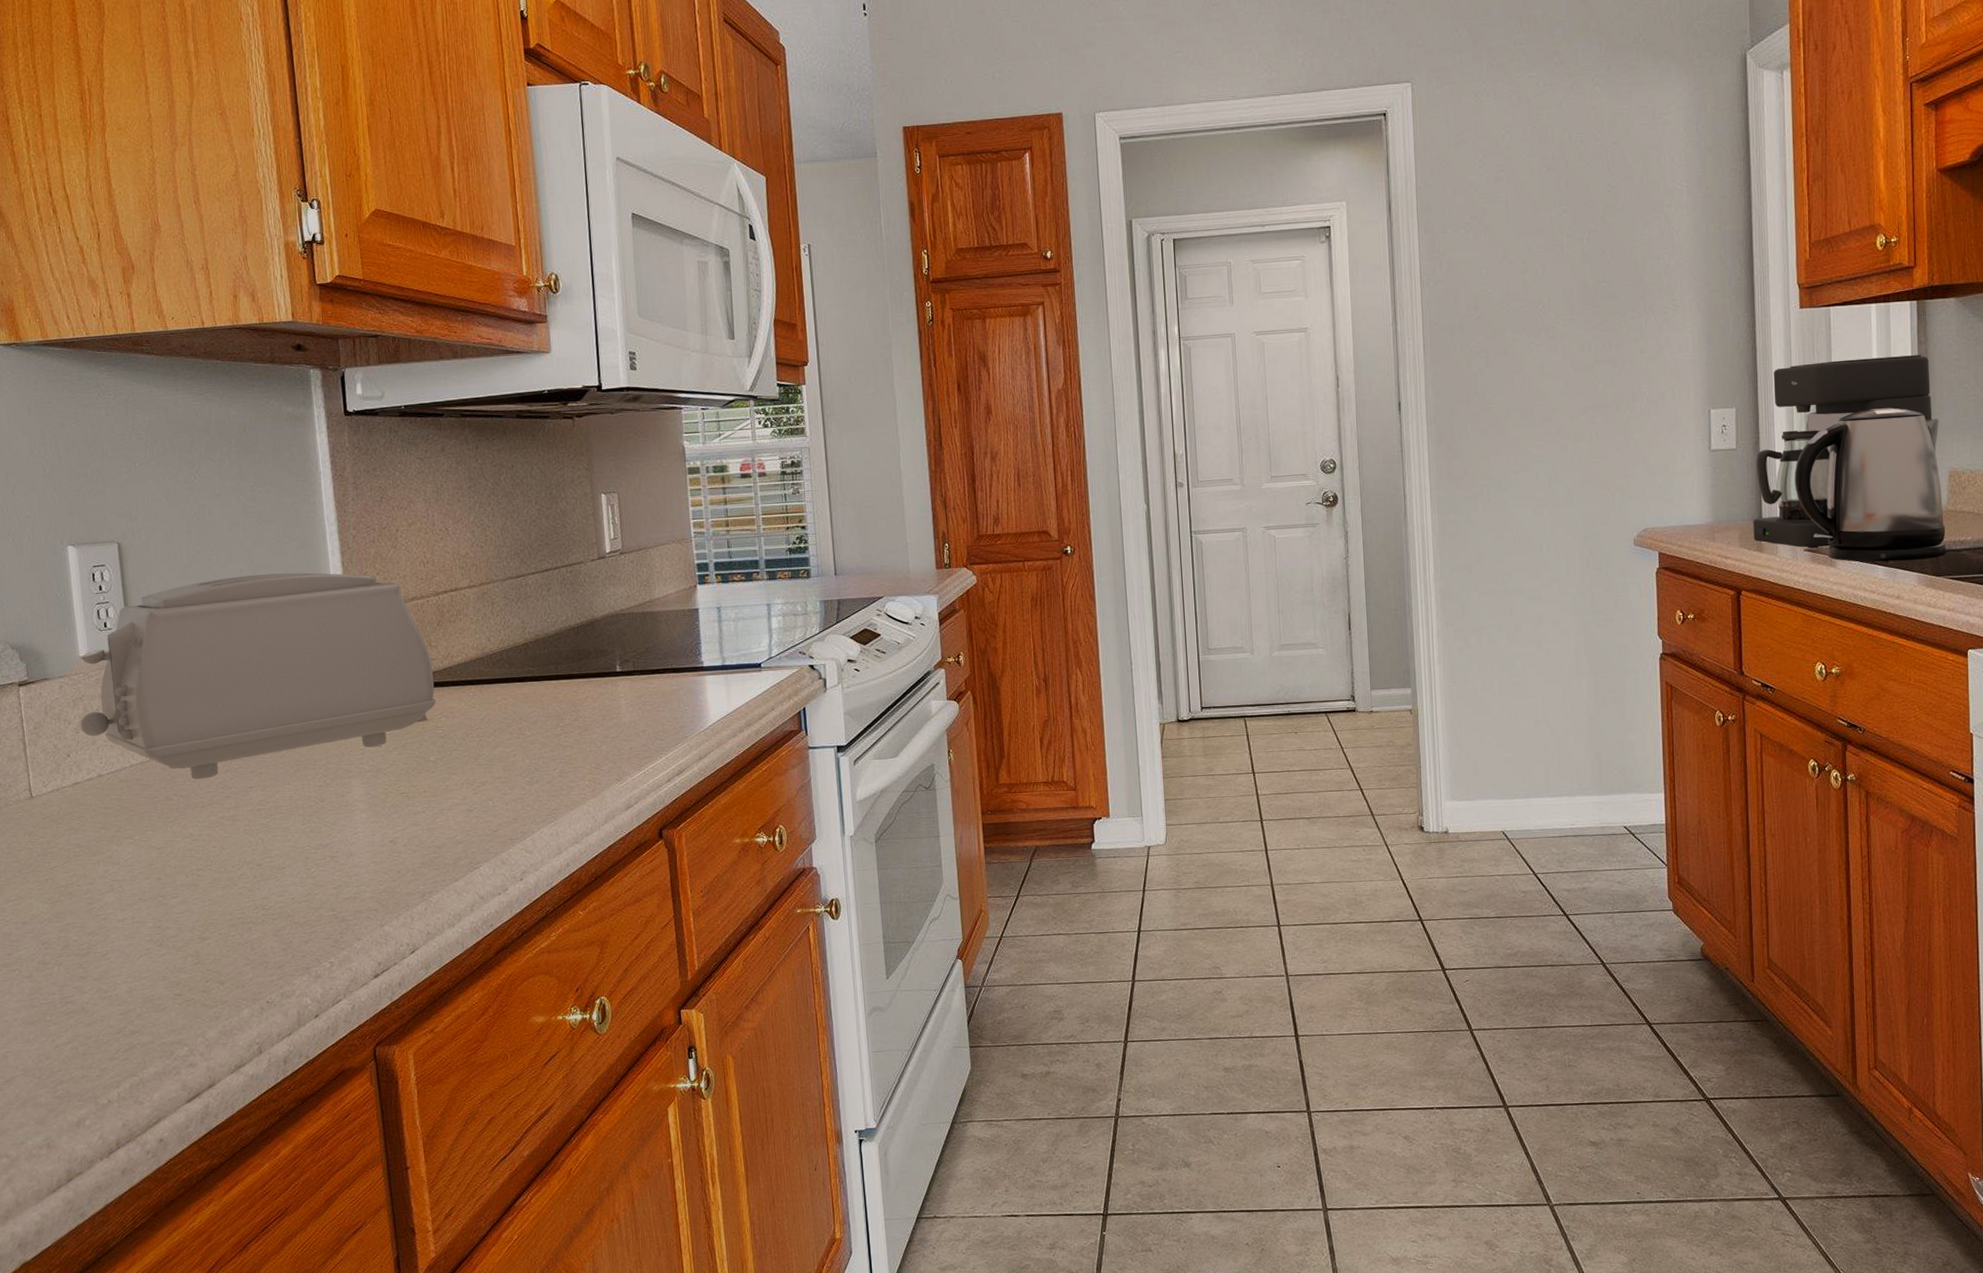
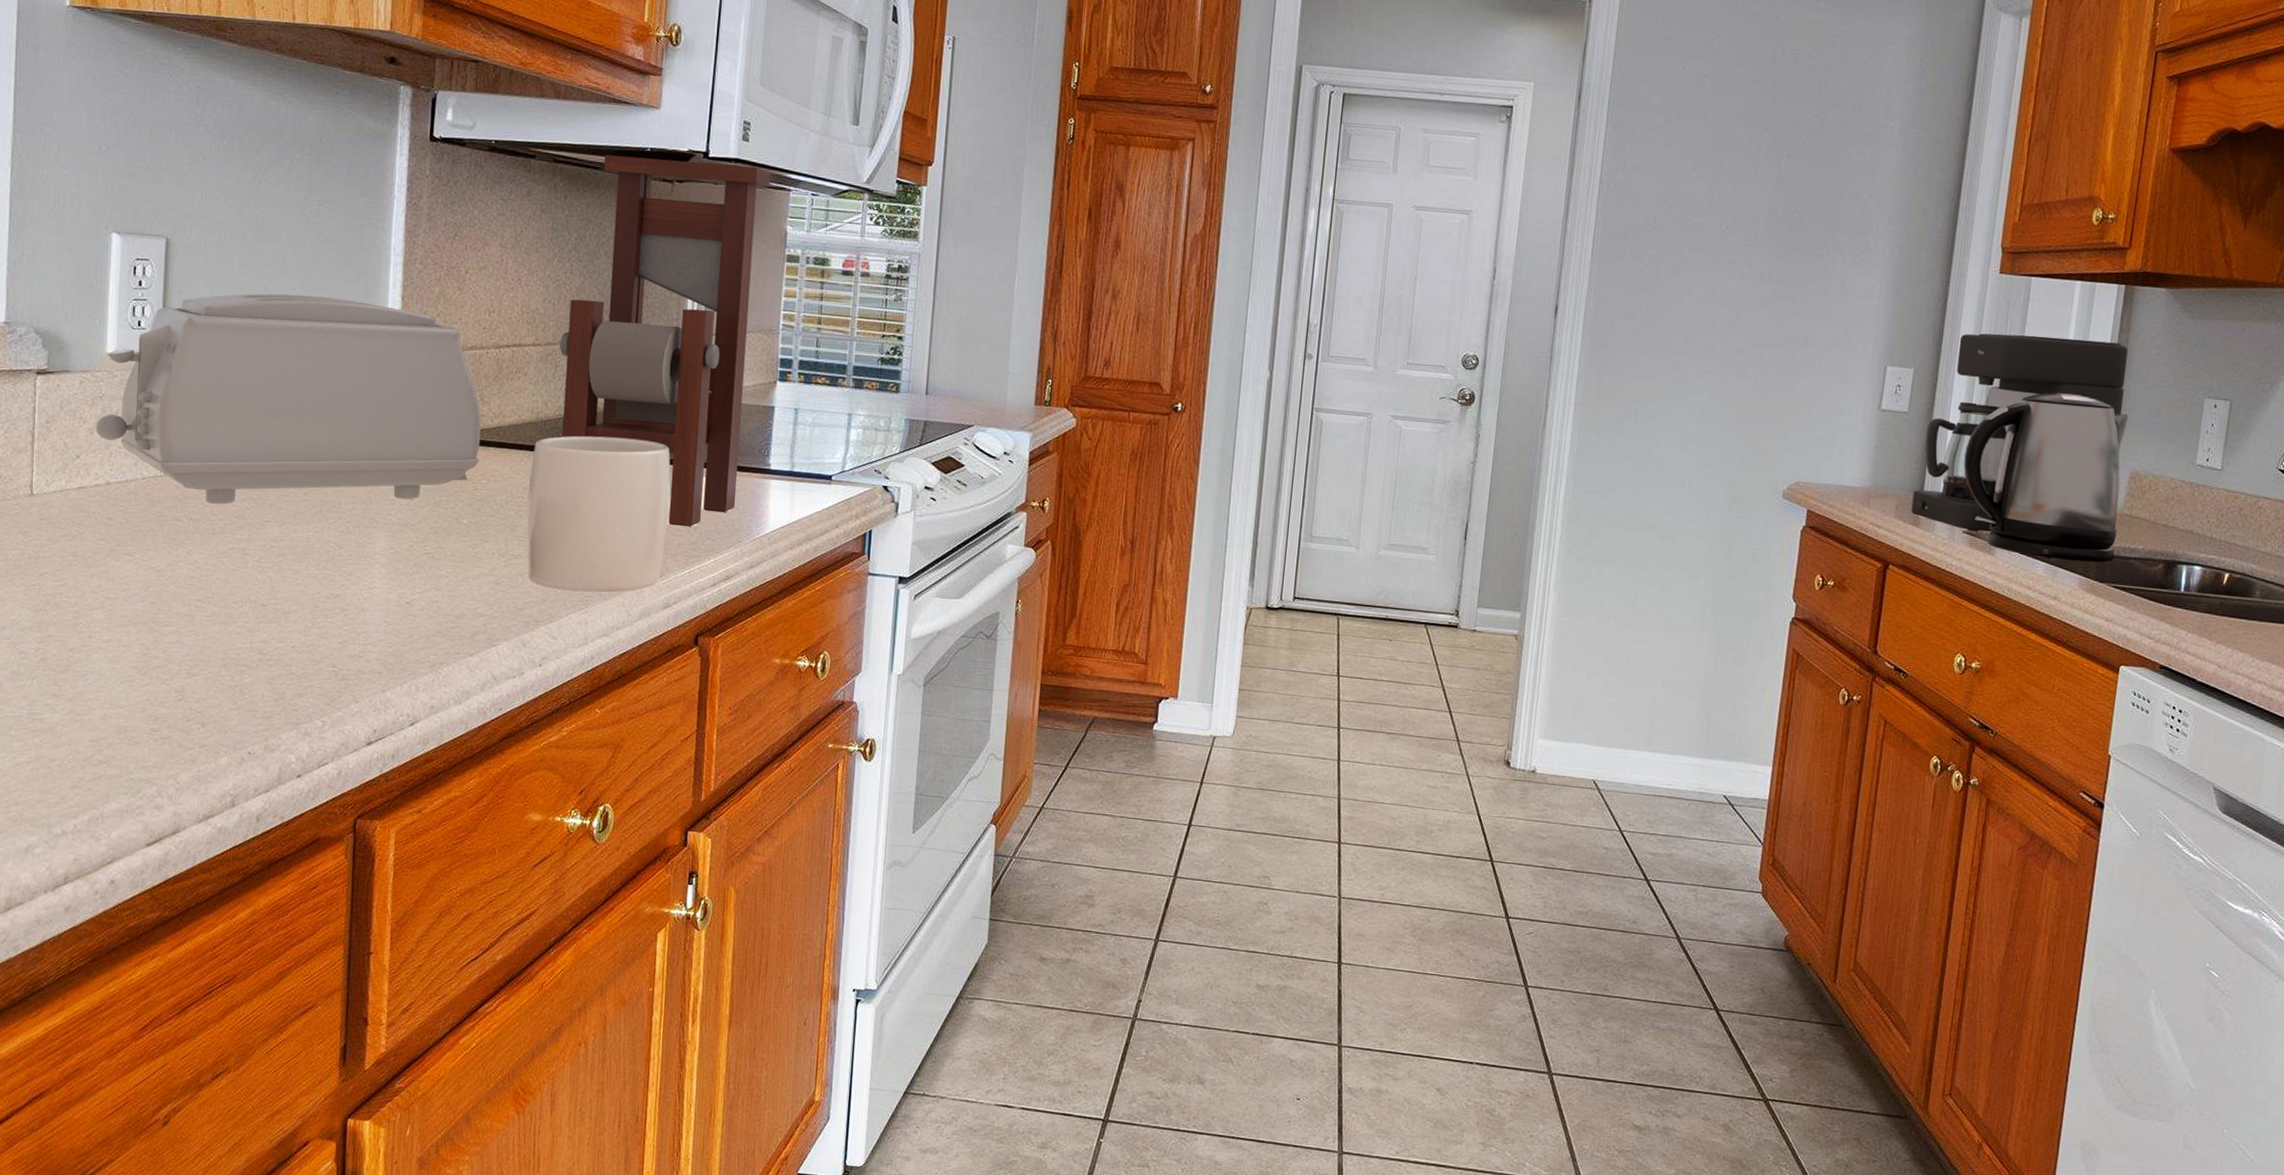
mug: none [484,658,619,808] -> present [526,436,671,593]
paper towel holder: none [492,392,677,733] -> present [559,154,771,527]

